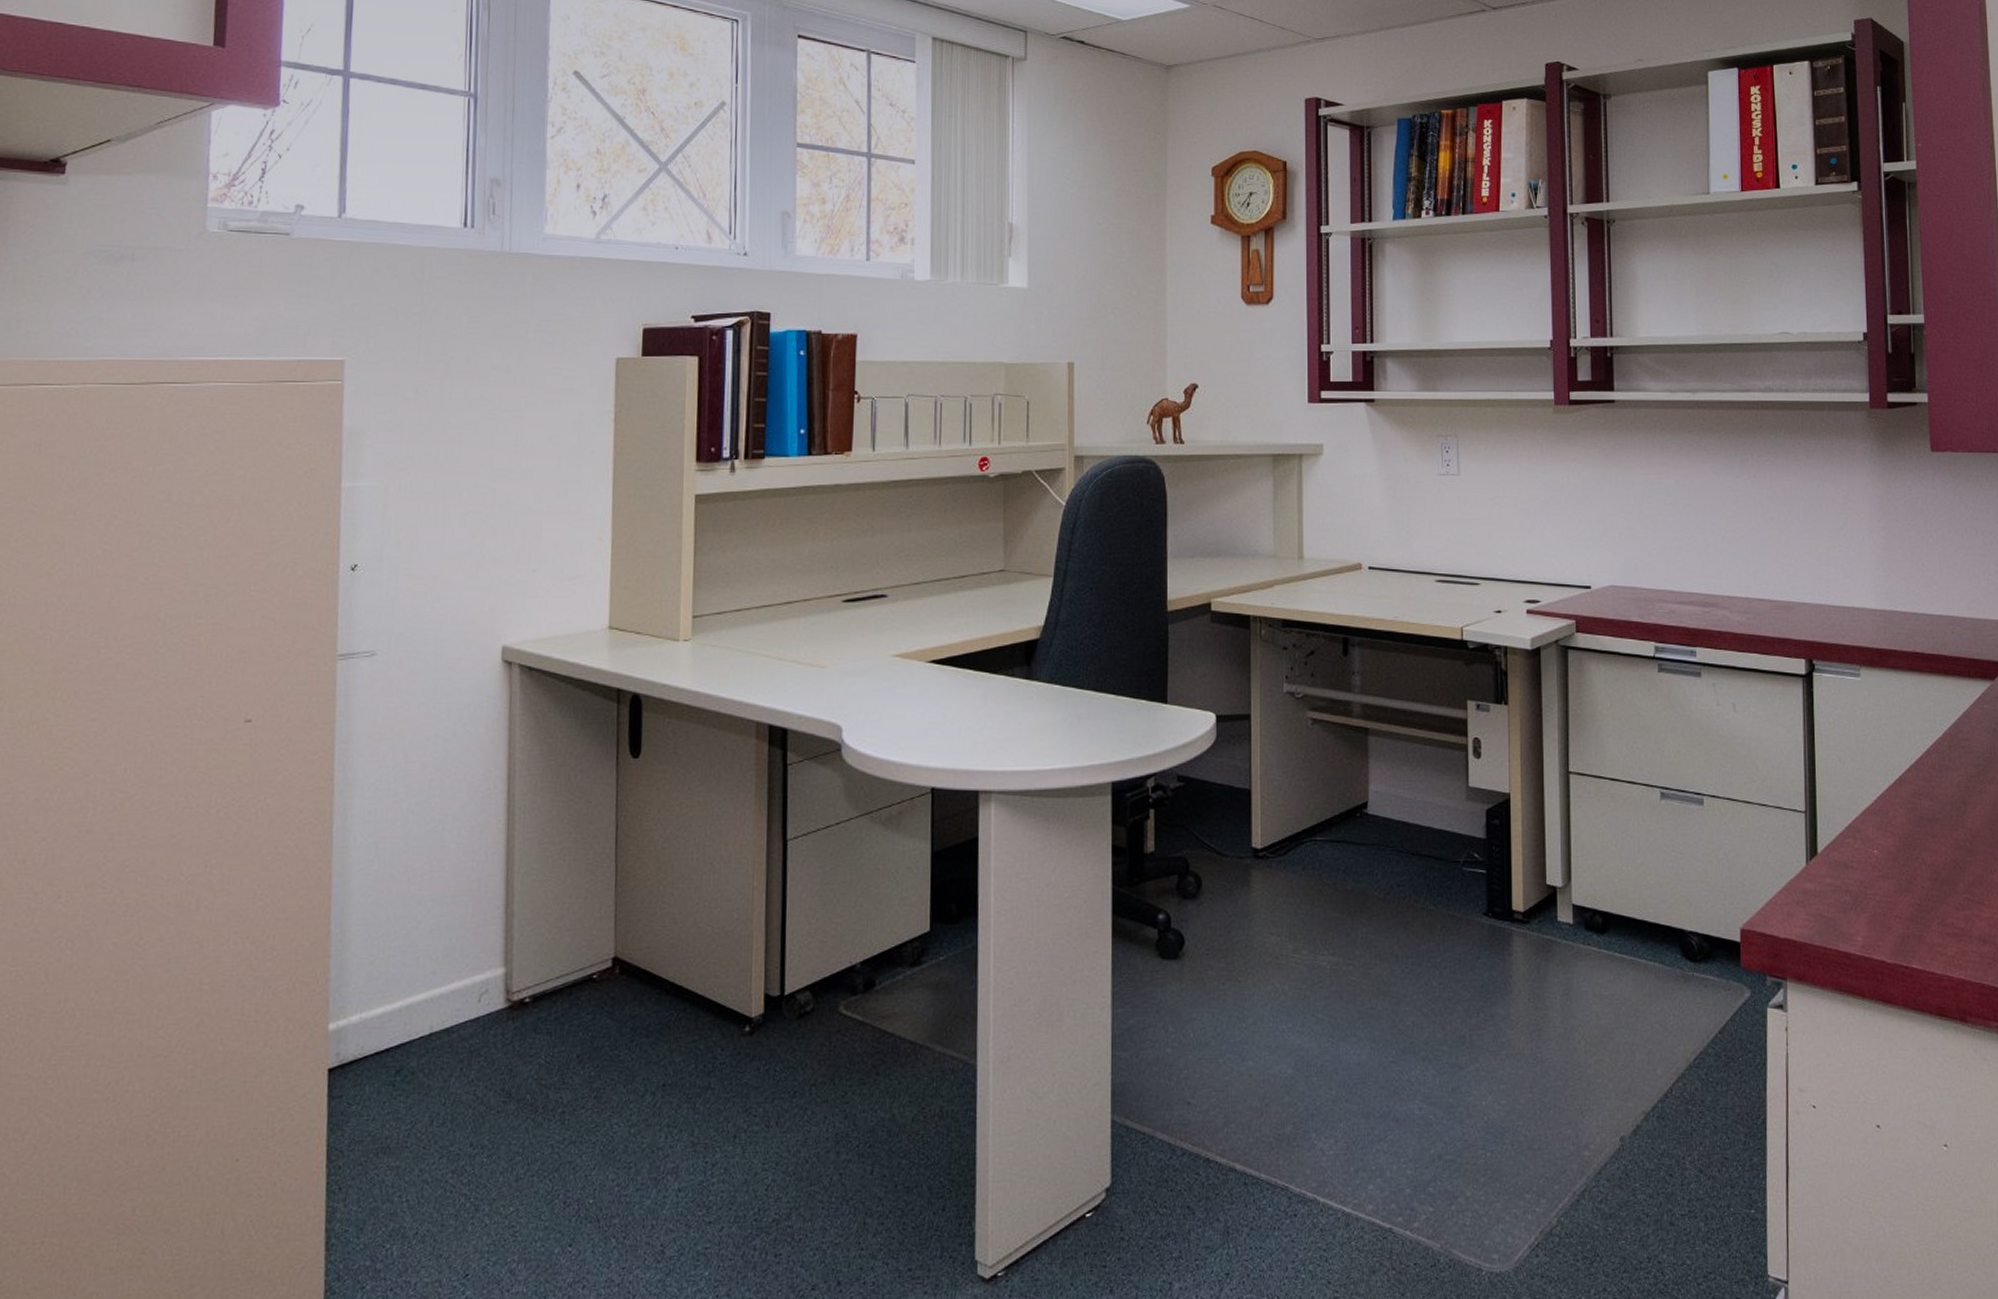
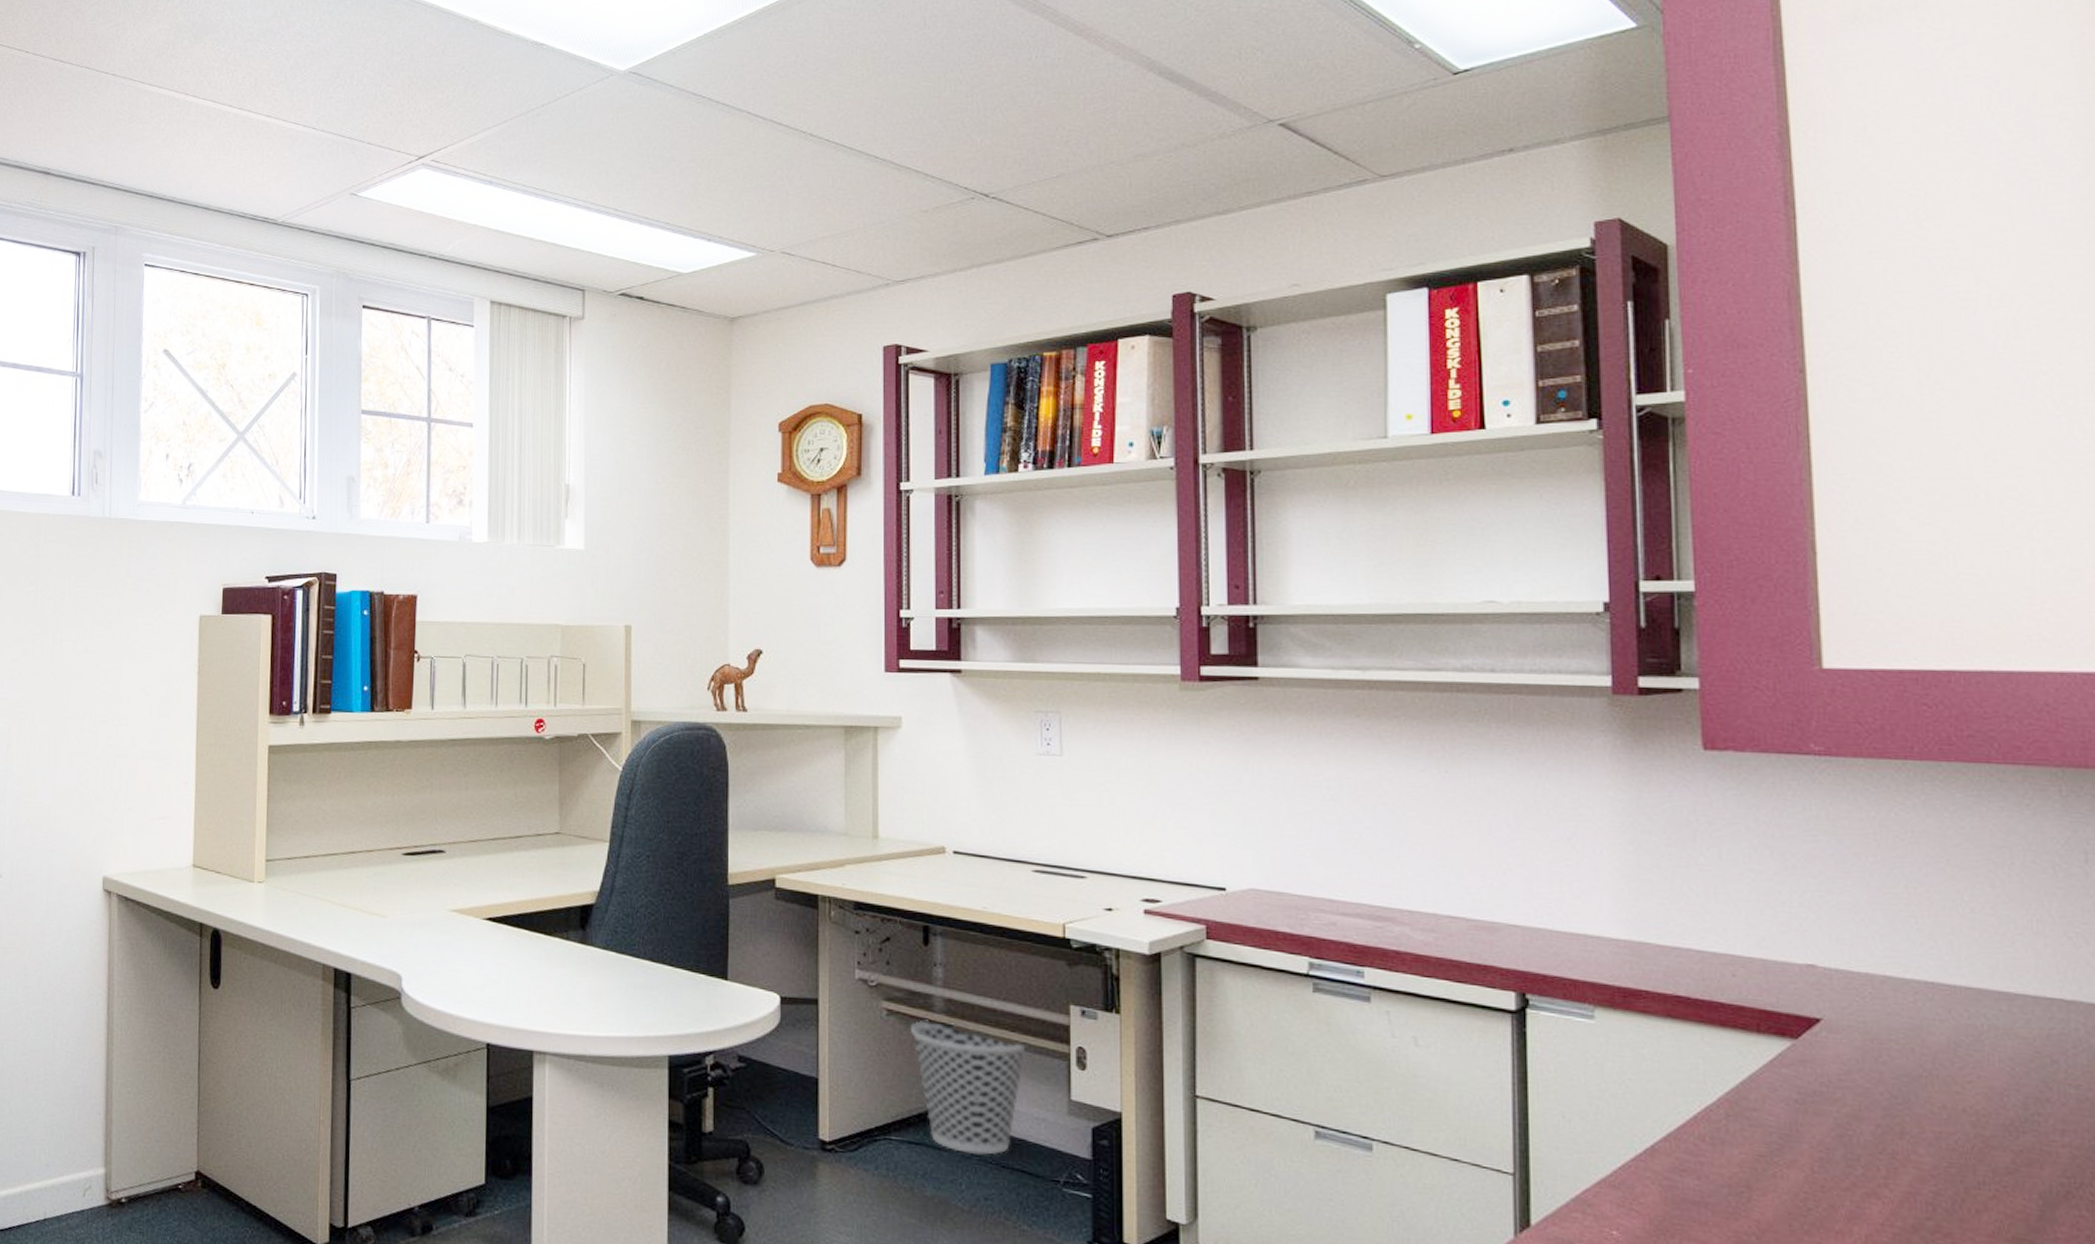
wastebasket: none [1333,725,1431,845] -> present [911,1020,1026,1155]

